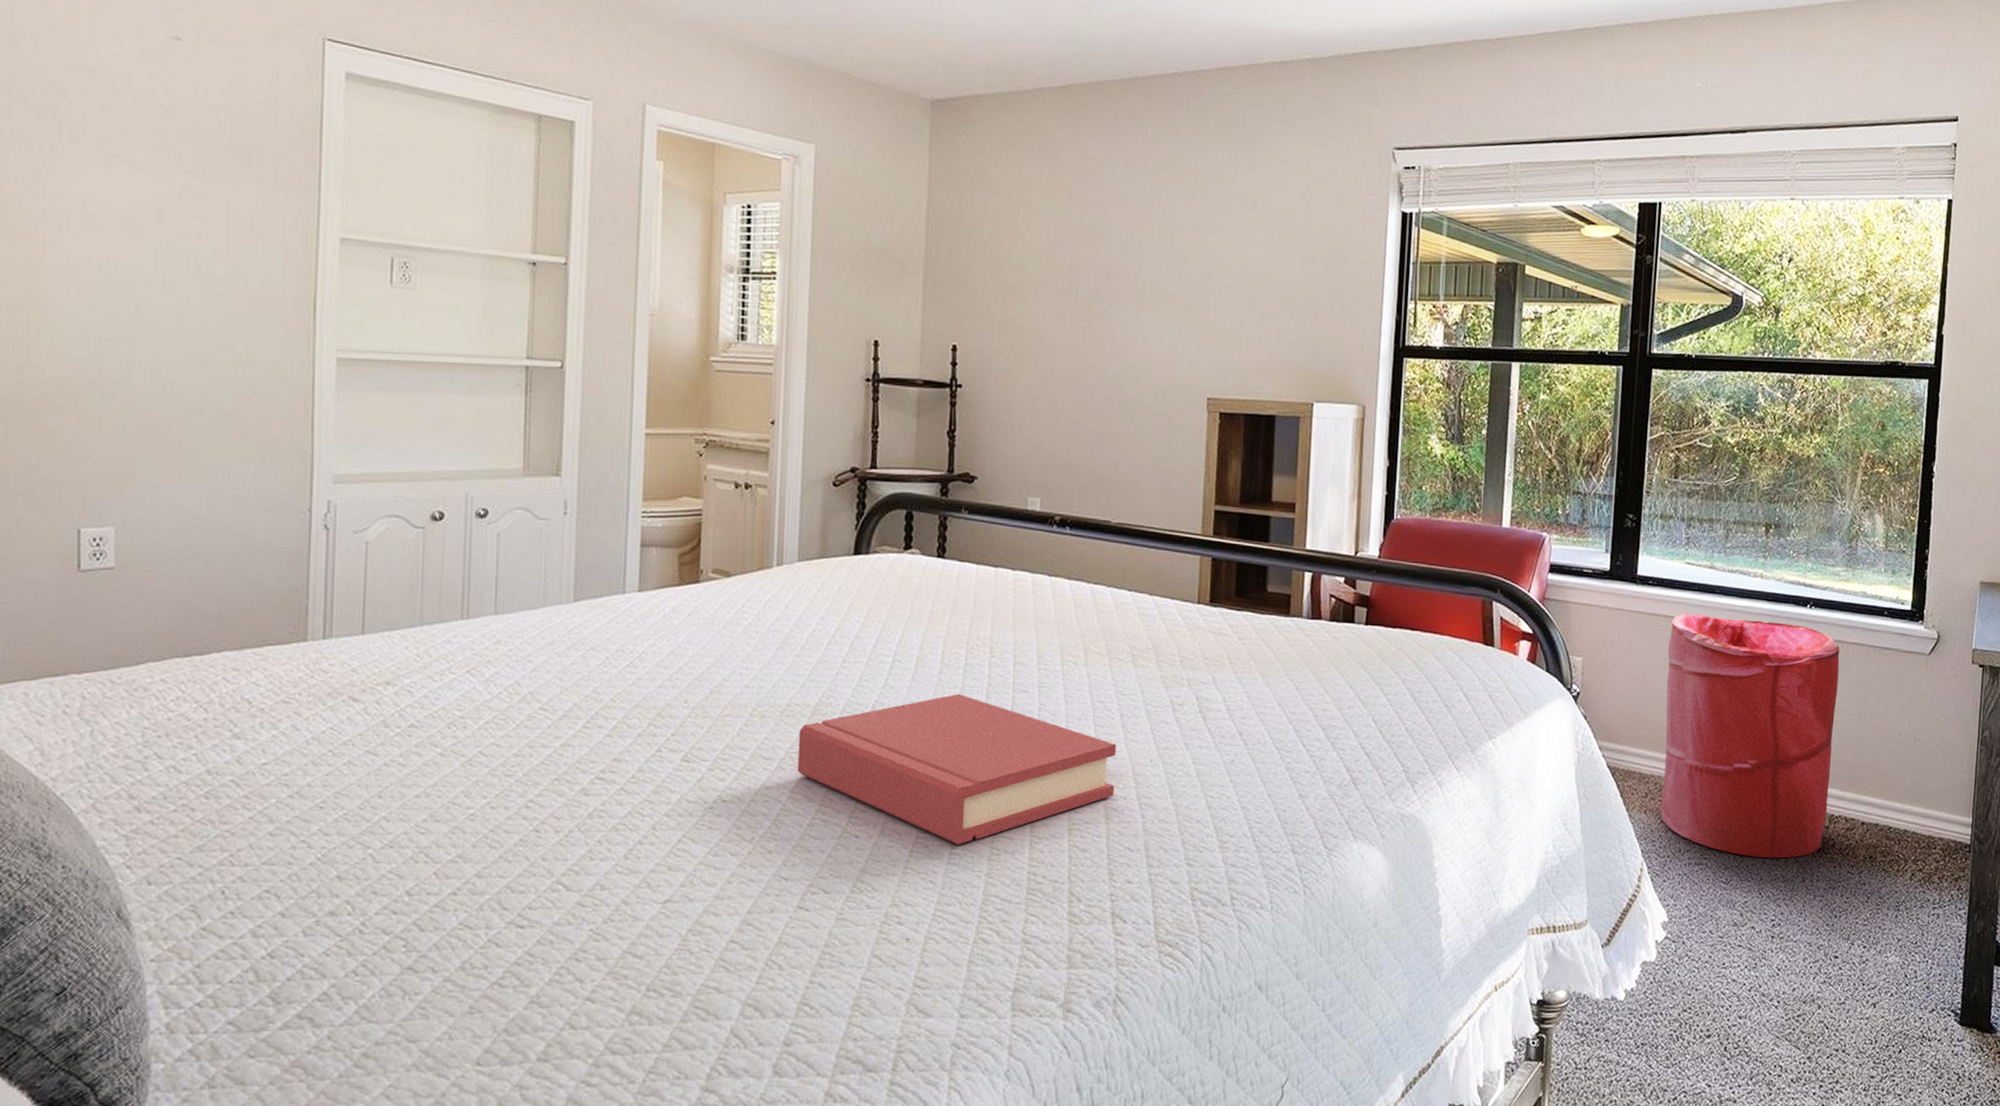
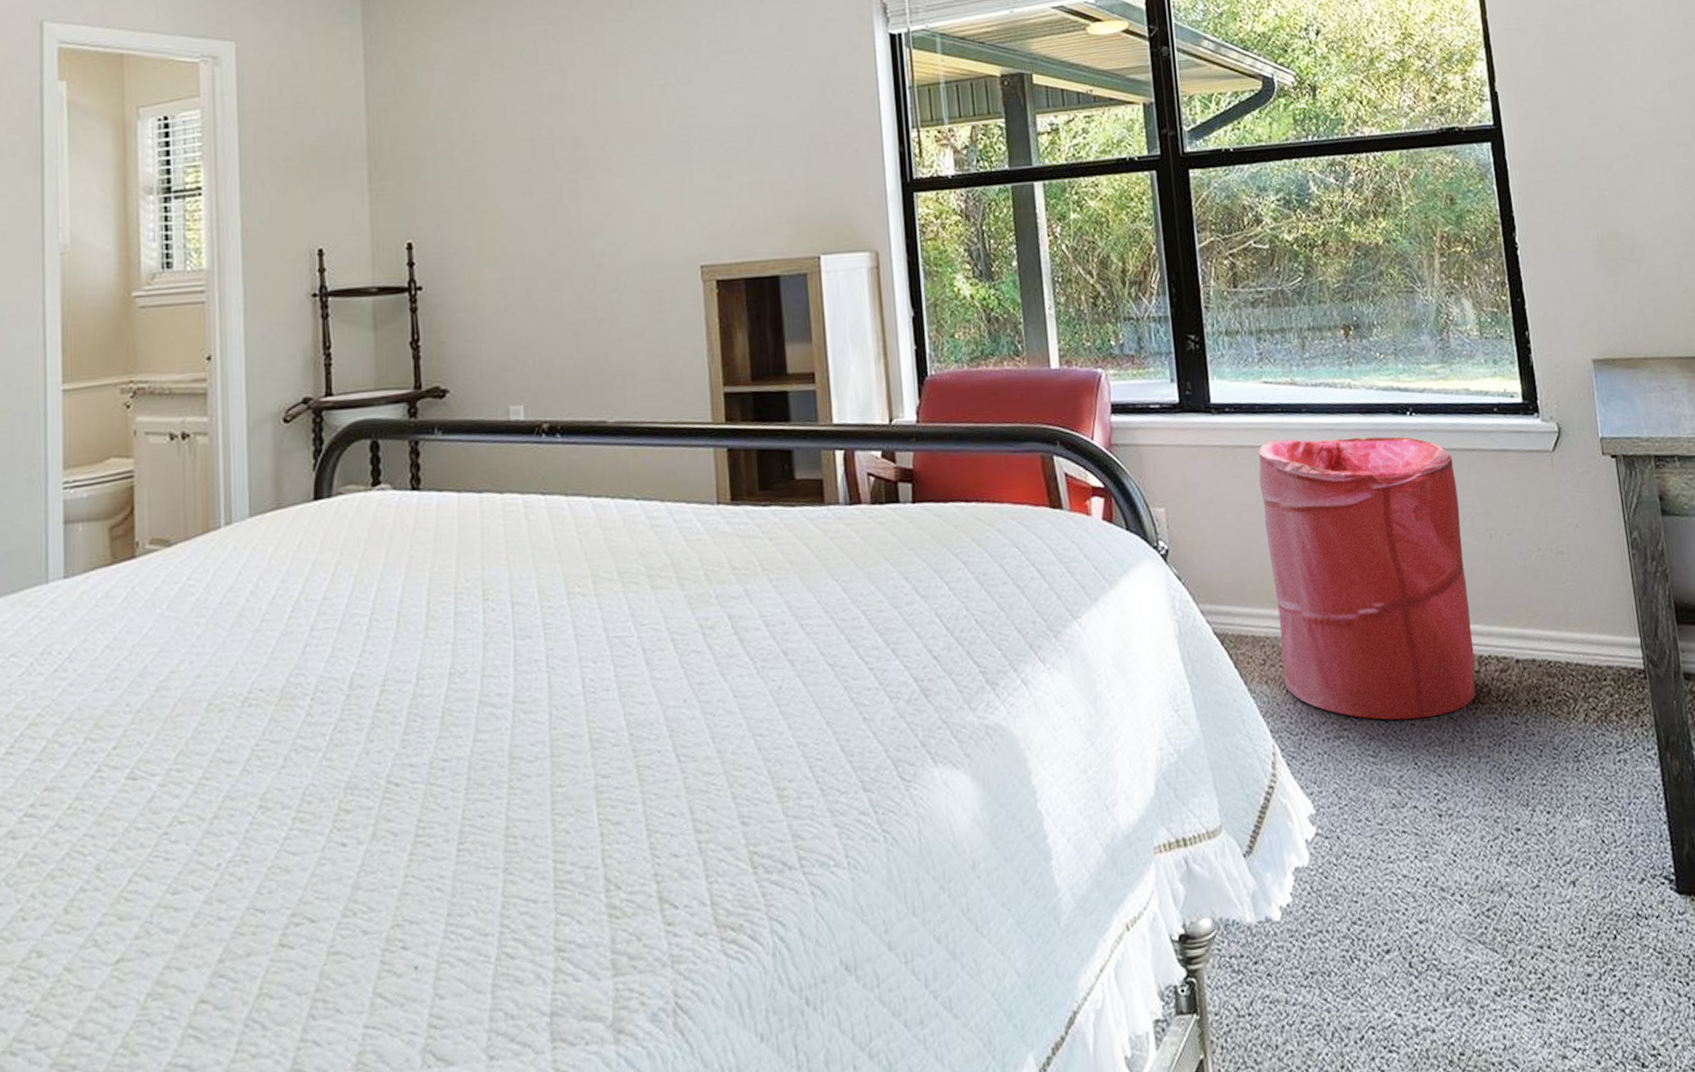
hardback book: present [797,693,1117,845] -> none [265,650,646,839]

